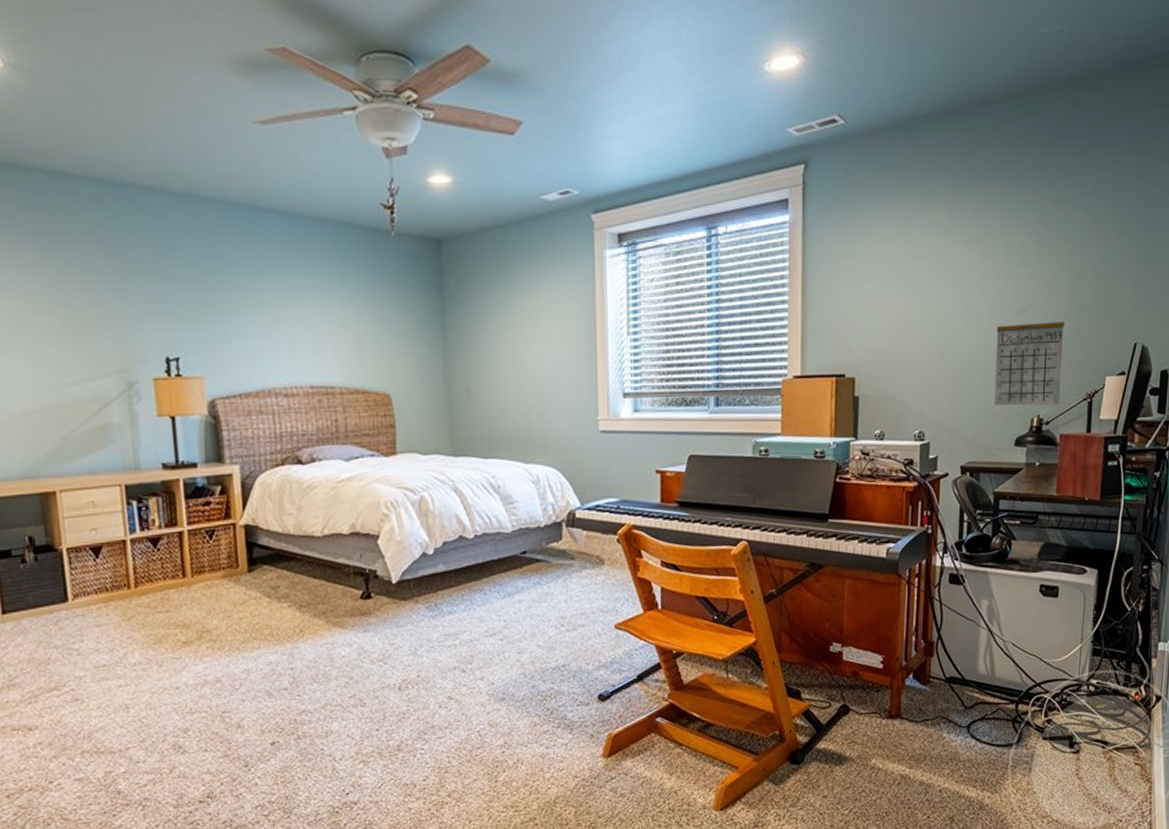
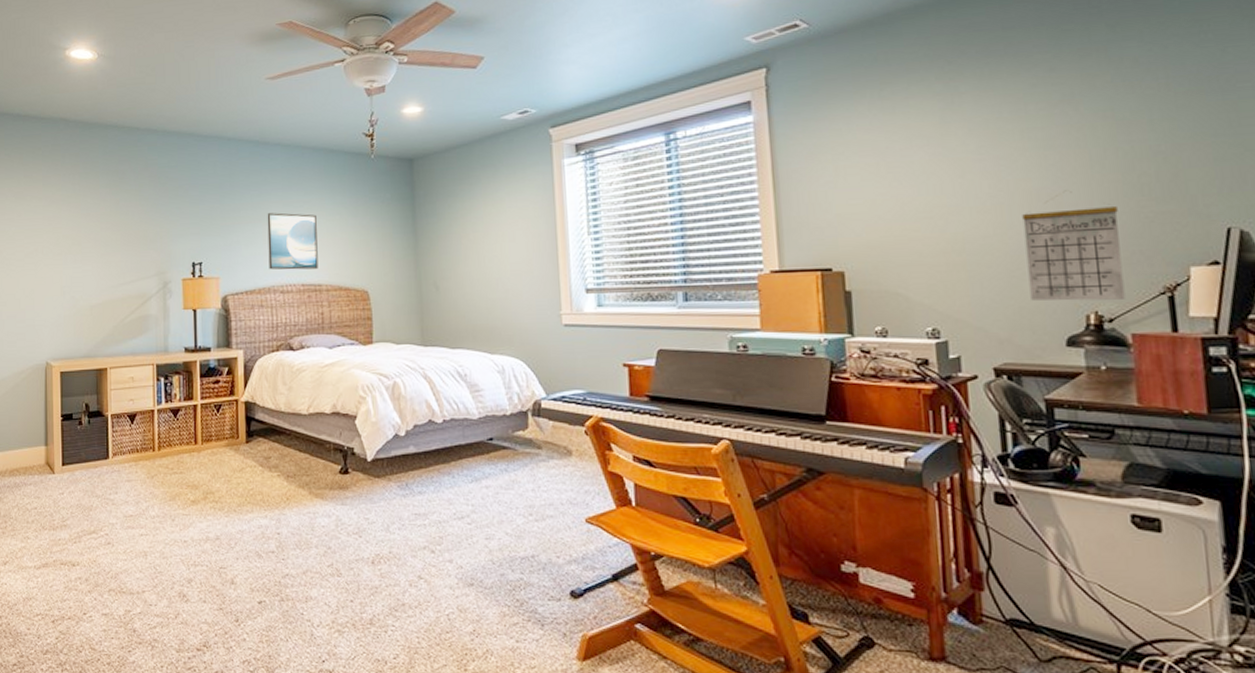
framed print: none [262,298,330,369] -> present [267,212,318,270]

